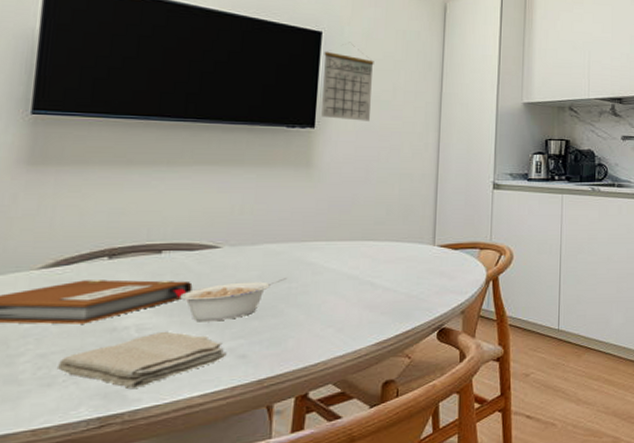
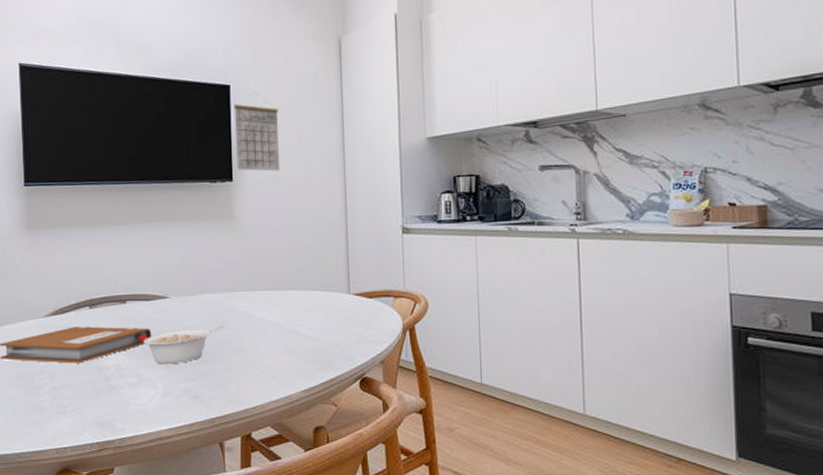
washcloth: present [56,331,227,388] -> none [65,372,184,419]

